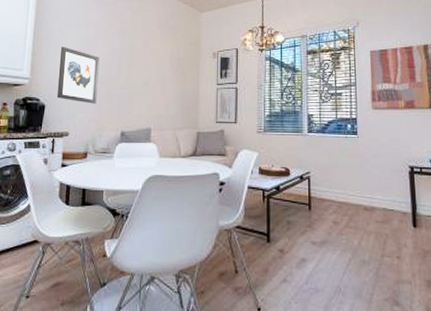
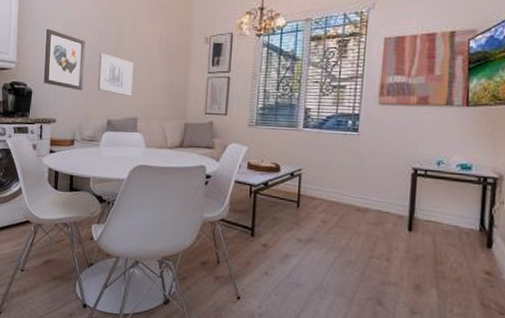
wall art: none [111,67,146,108] -> present [97,52,134,97]

